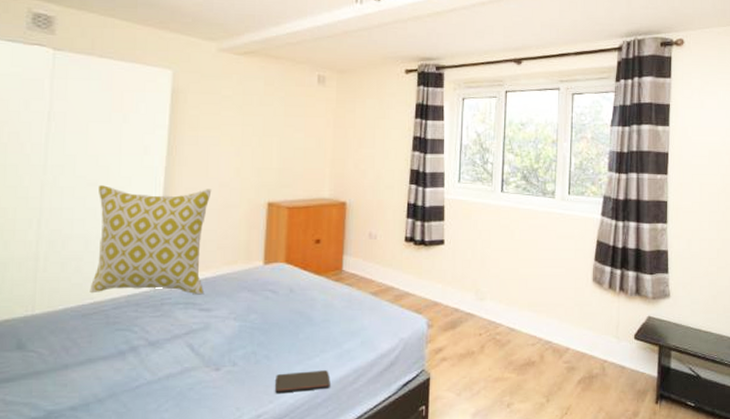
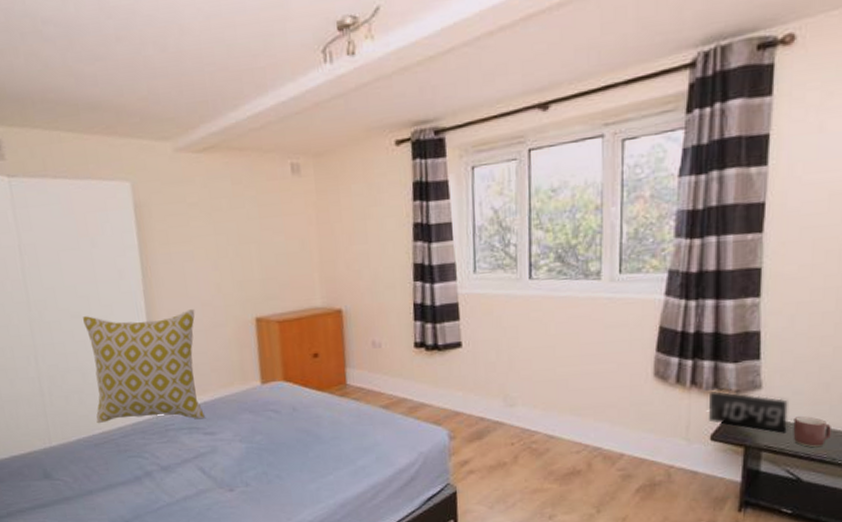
phone: present [275,370,330,394] -> none [290,487,348,512]
alarm clock: none [633,297,689,336] -> present [709,391,788,433]
mug: none [693,322,719,349] -> present [793,416,831,448]

